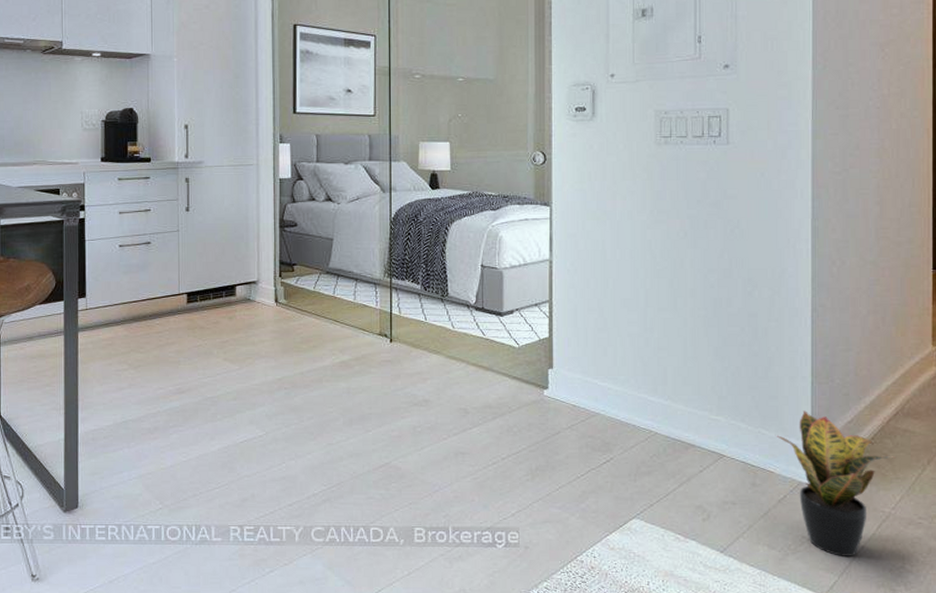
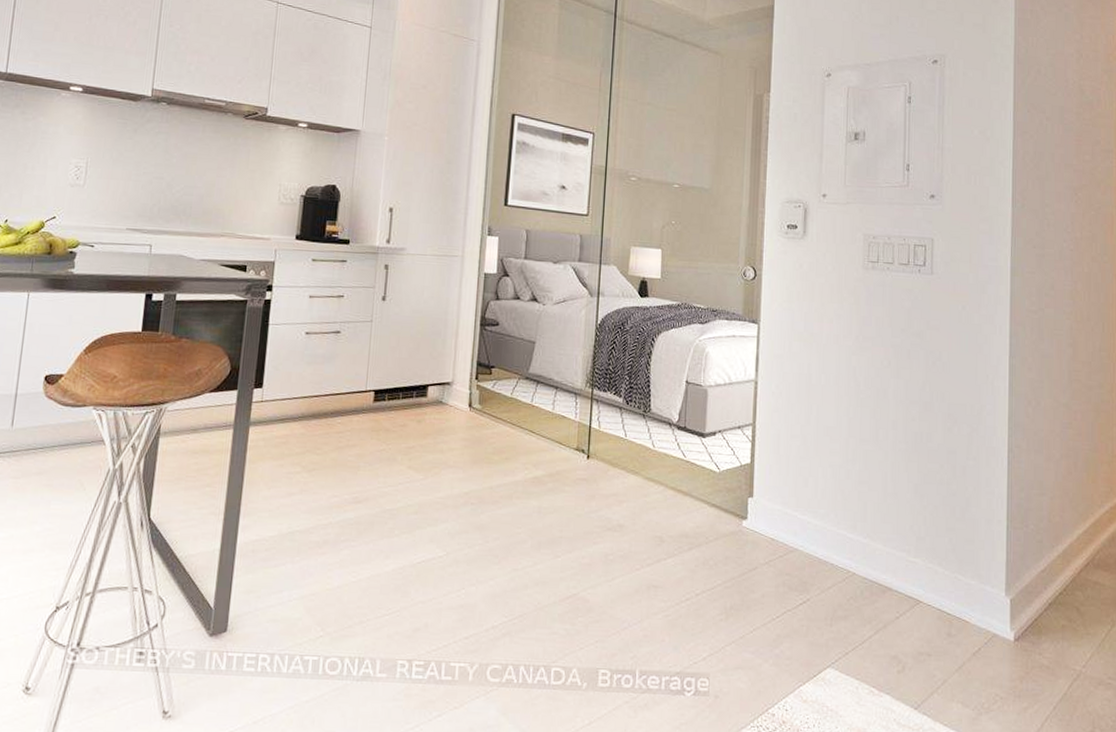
potted plant: present [775,410,897,556] -> none [971,556,1087,718]

